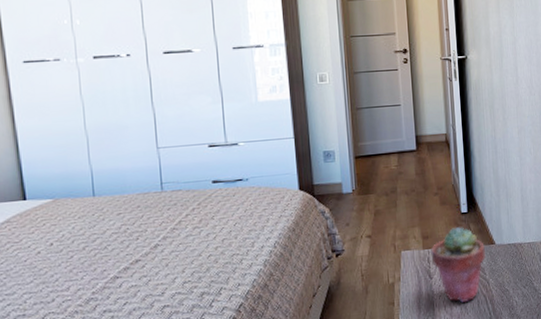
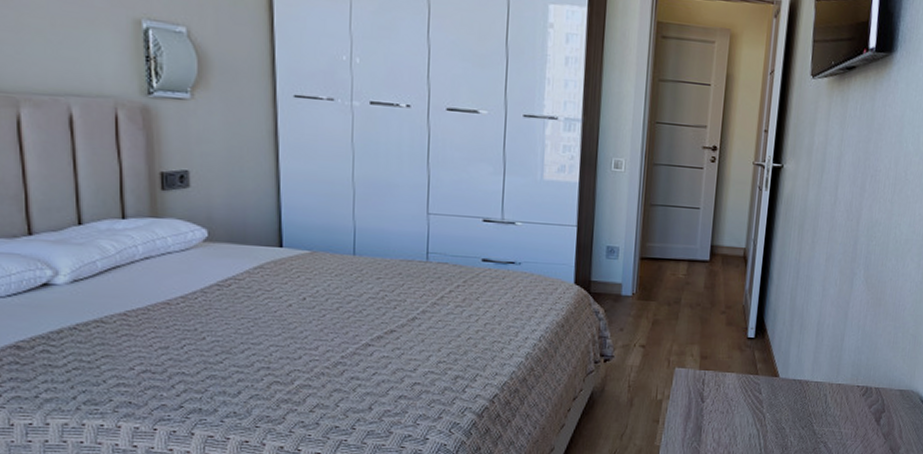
potted succulent: present [431,226,485,303] -> none [707,351,767,433]

